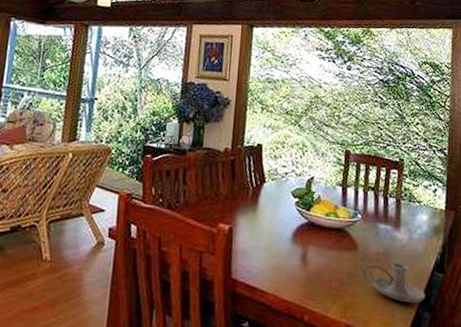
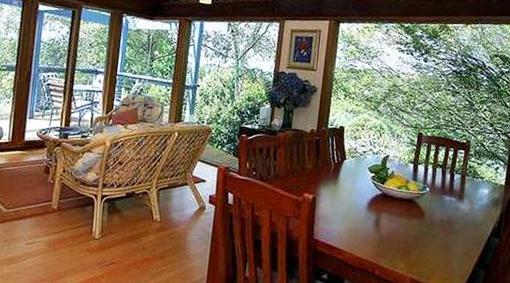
candle holder: present [362,262,426,303] -> none [427,228,482,262]

